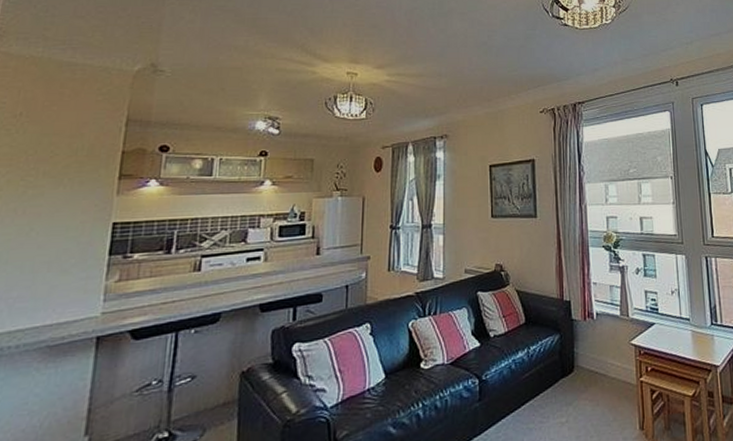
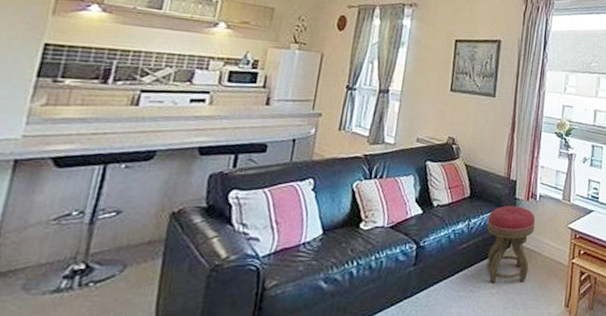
stool: none [546,327,596,412] -> present [486,206,535,284]

